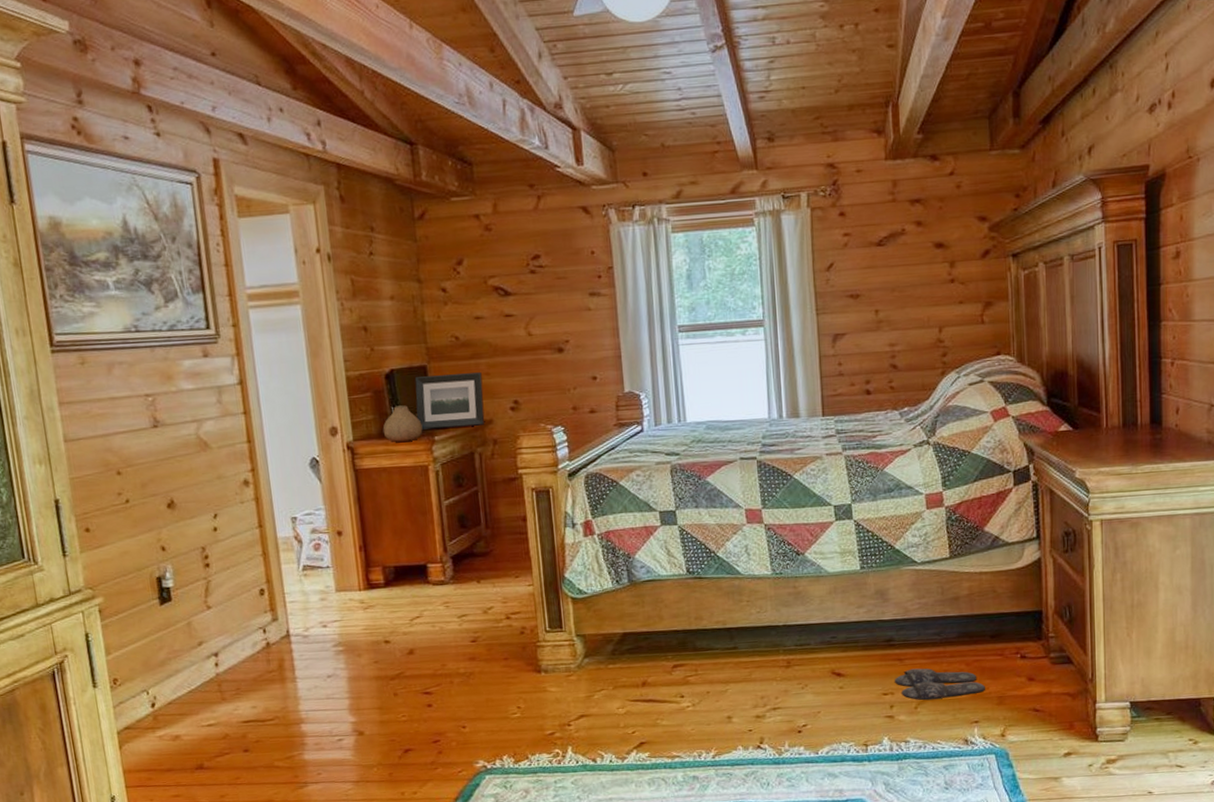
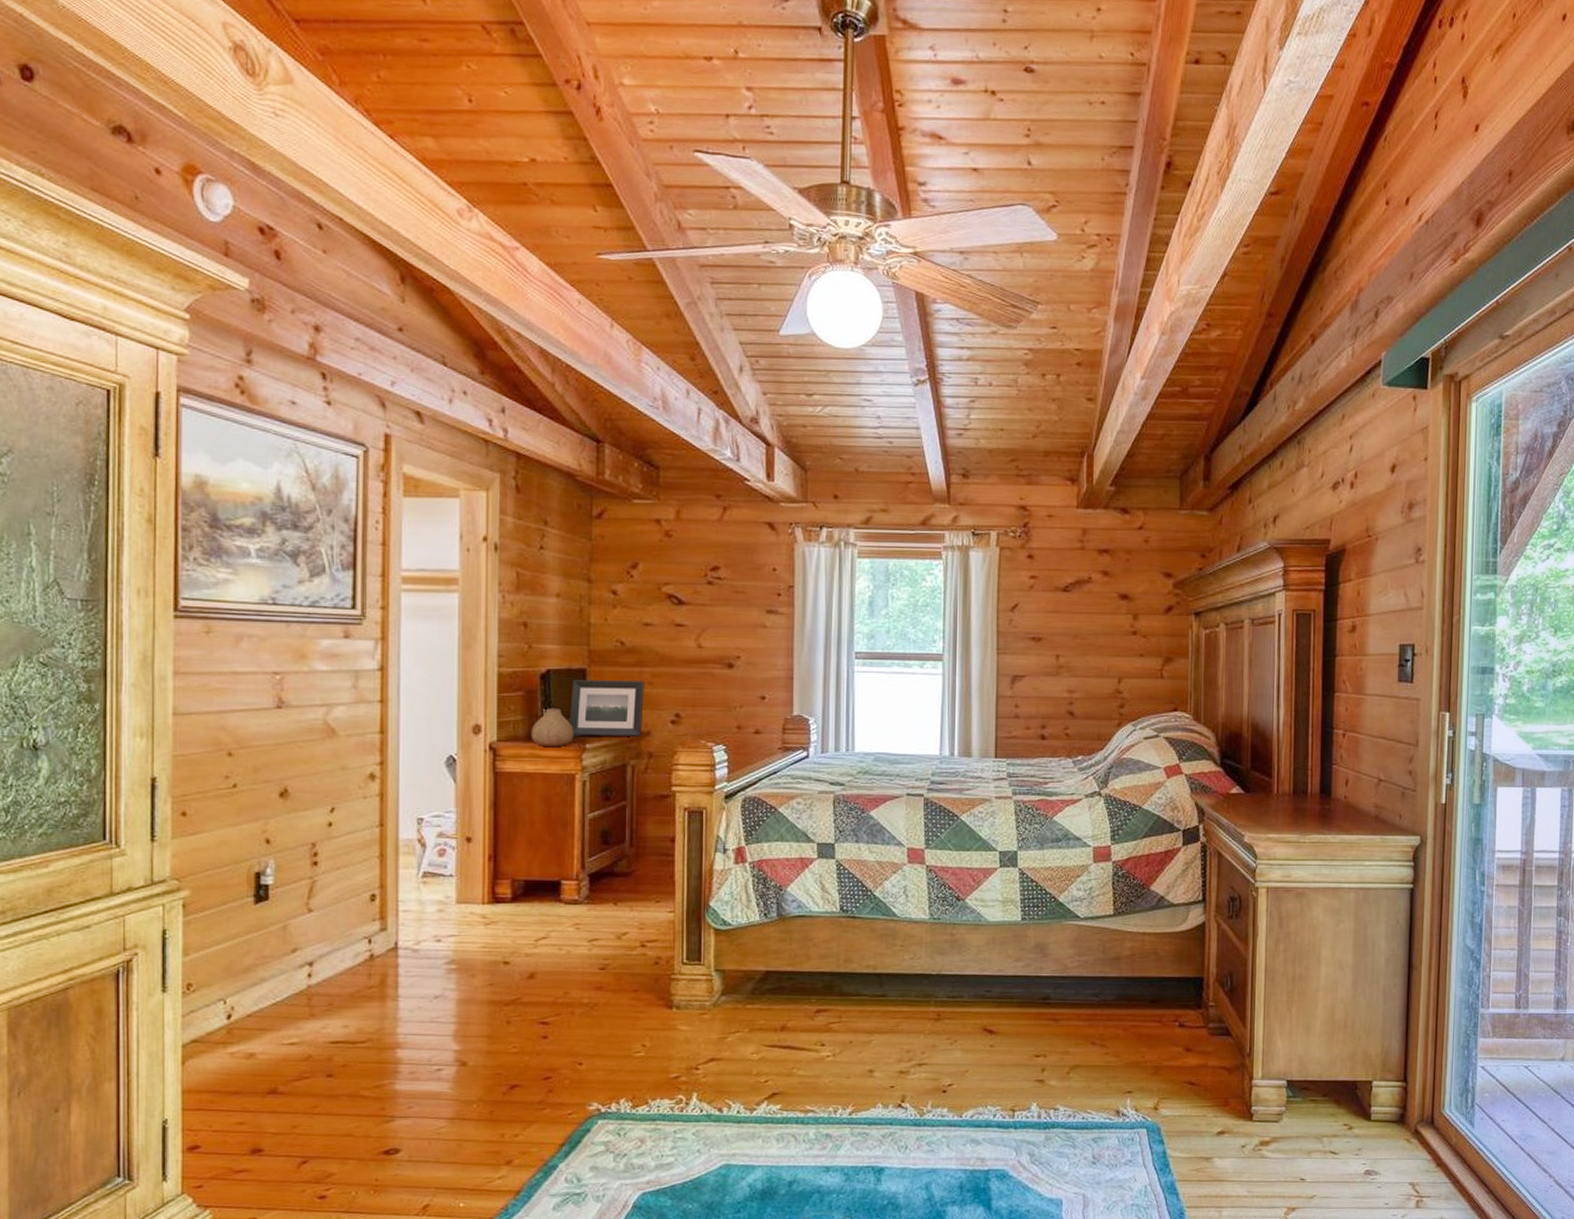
slippers: present [895,668,985,700] -> none [1048,1030,1141,1065]

